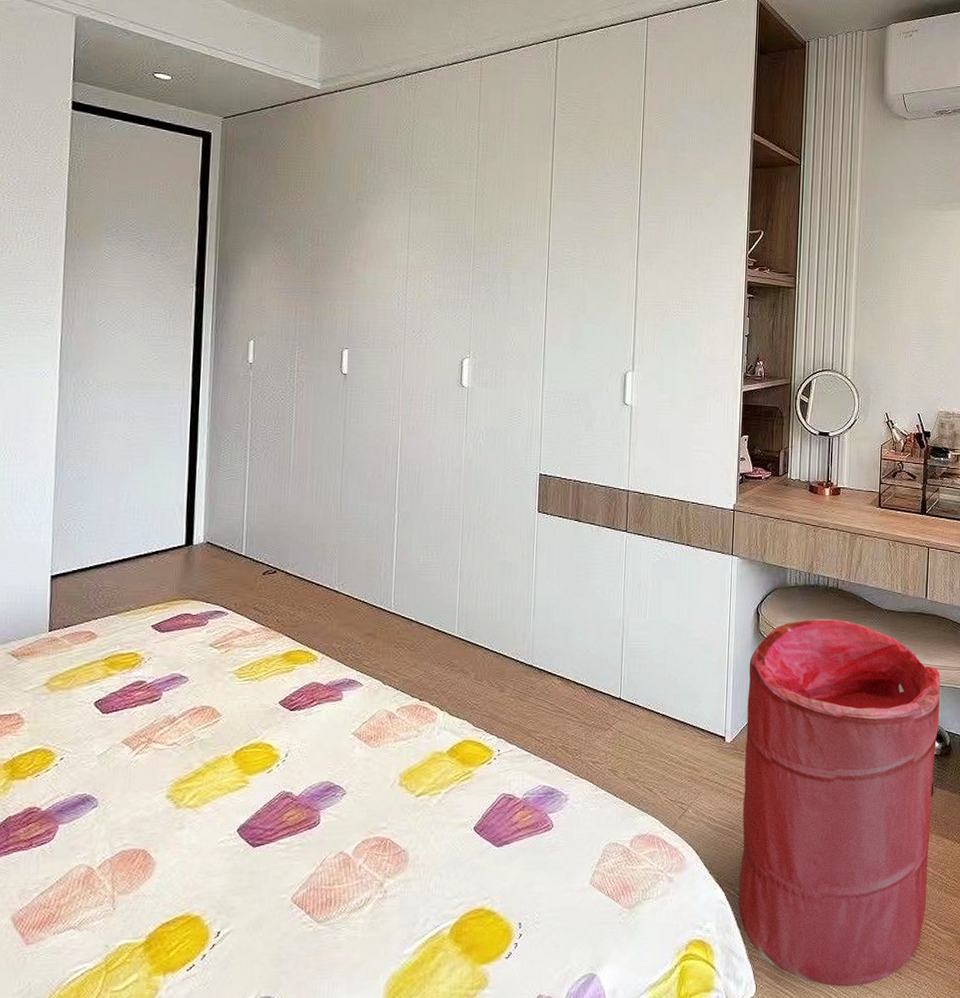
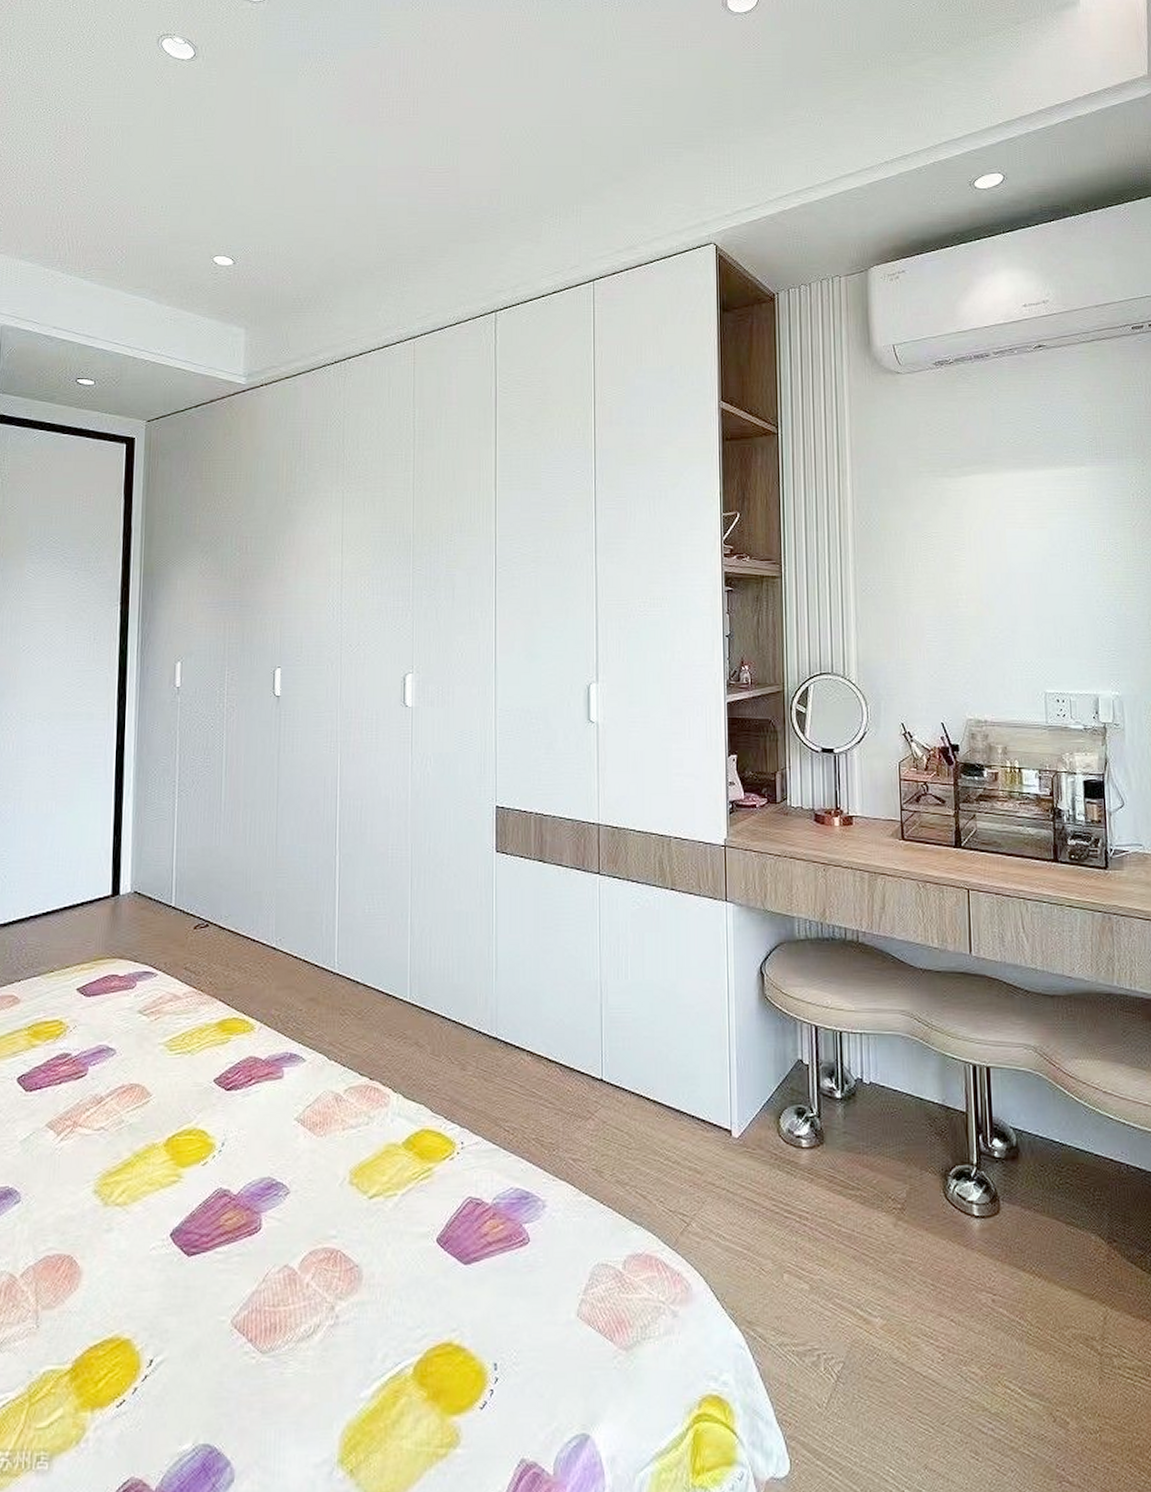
laundry hamper: present [738,618,941,987] -> none [755,979,1004,1468]

